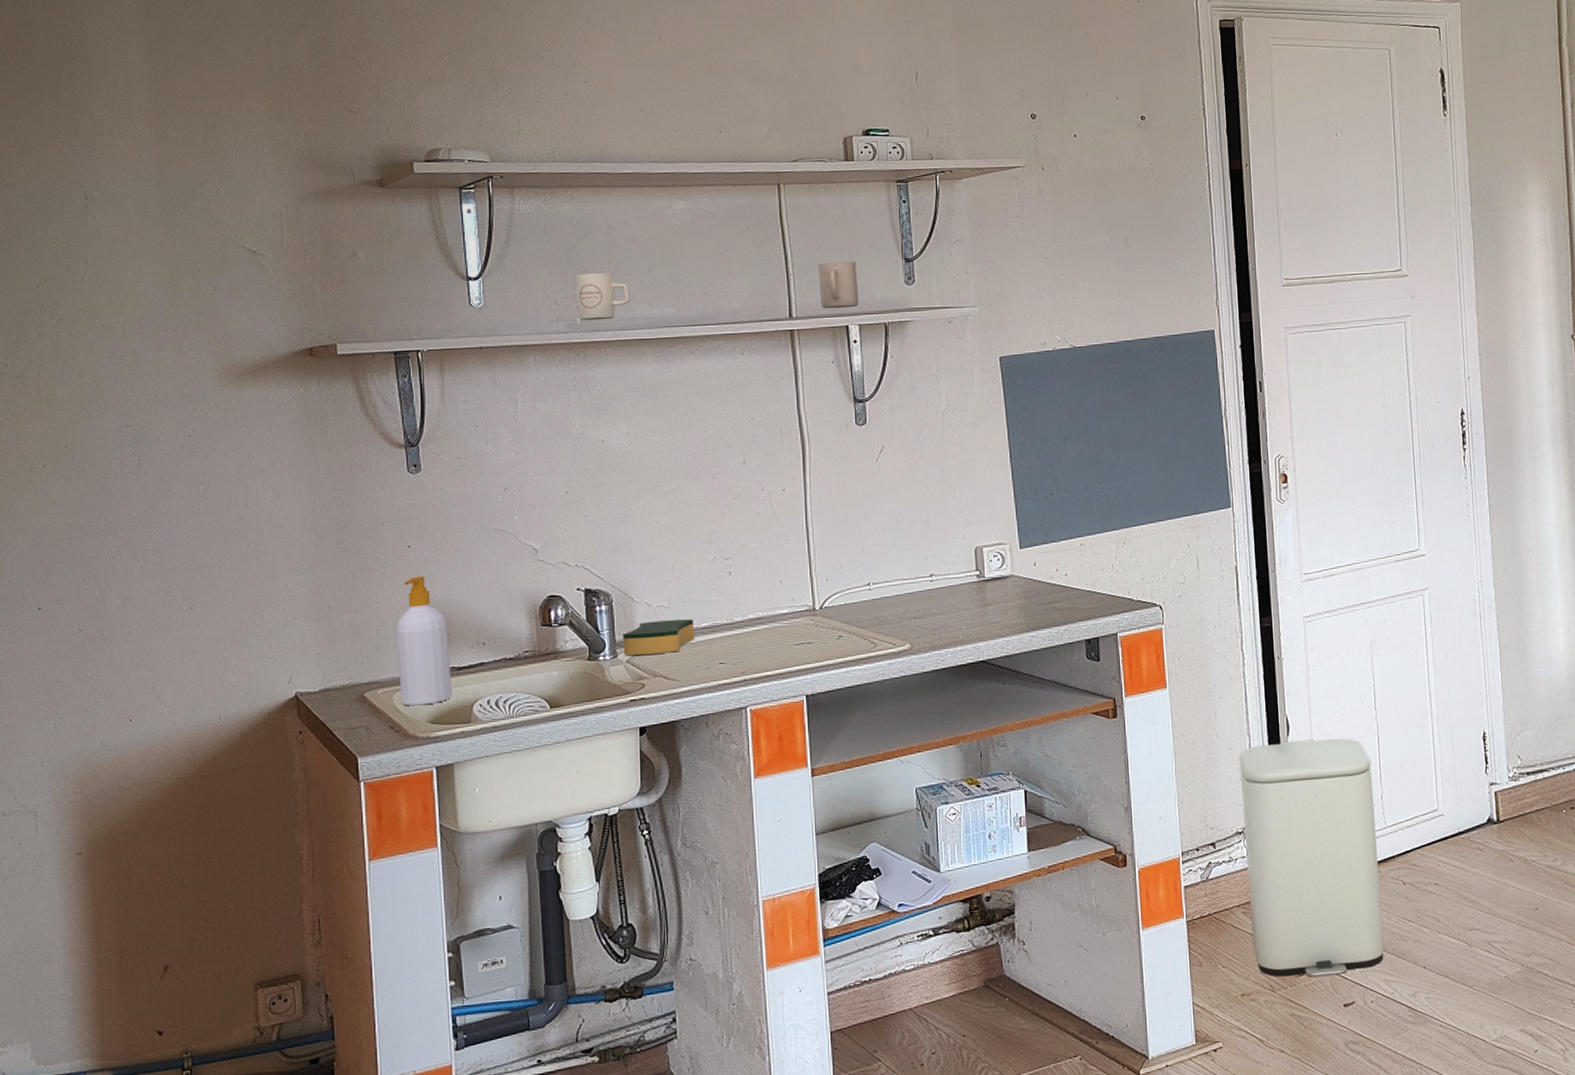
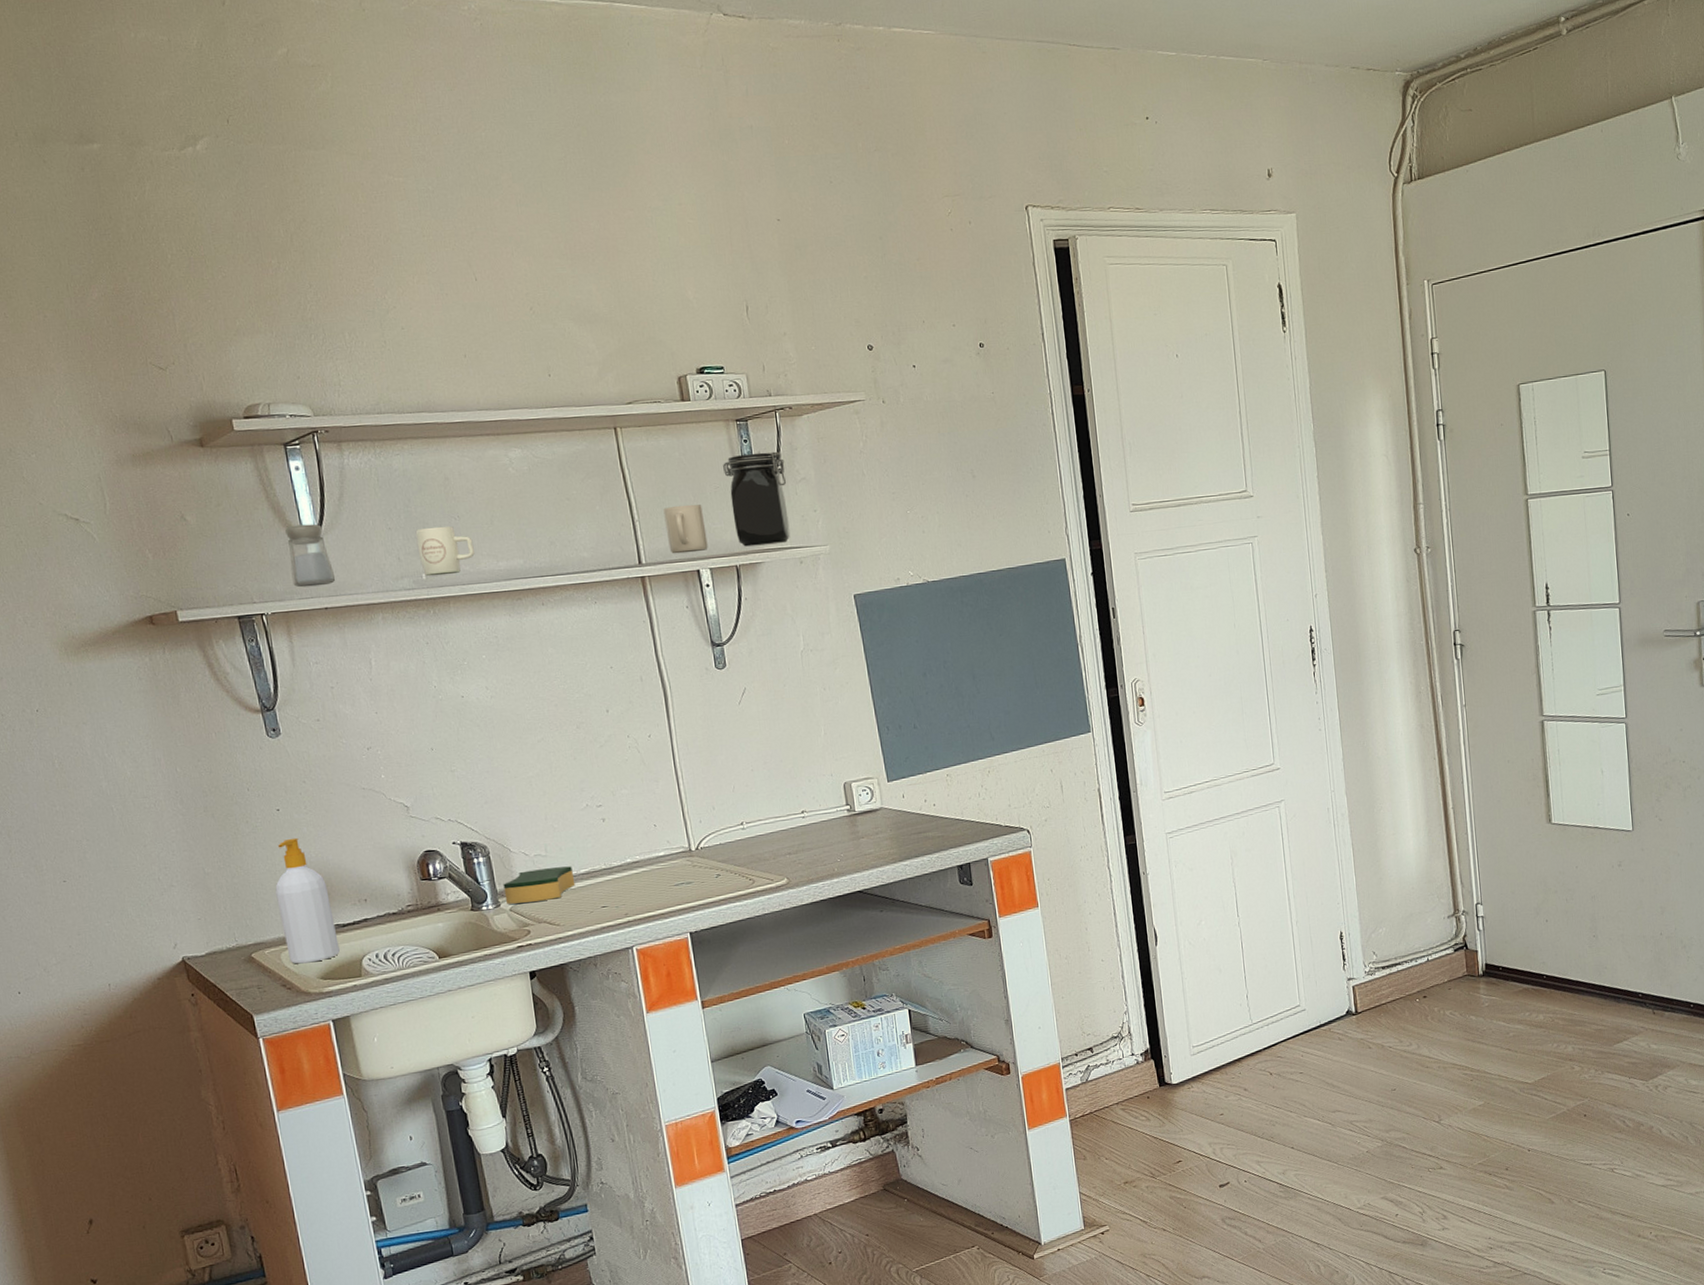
salt shaker: none [450,265,492,327] -> present [285,523,335,588]
jar: none [880,213,941,305] -> present [723,451,791,547]
pedal bin: present [1239,738,1385,978] -> none [1111,945,1255,1165]

